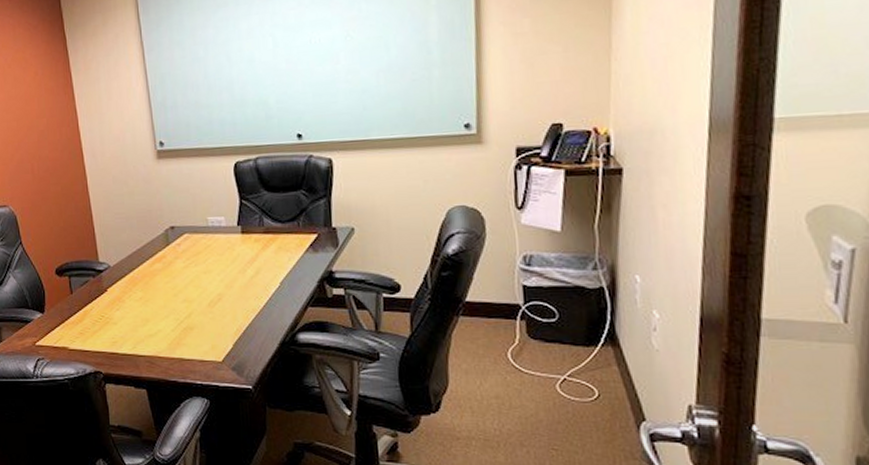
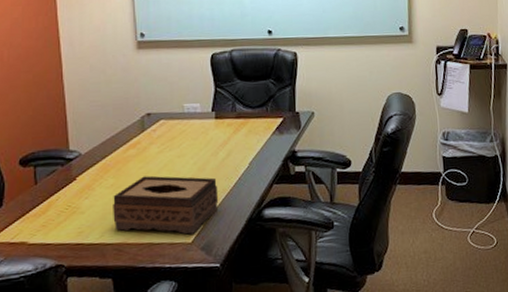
tissue box: none [142,291,249,353] -> present [113,175,219,234]

